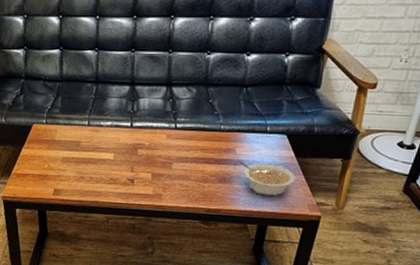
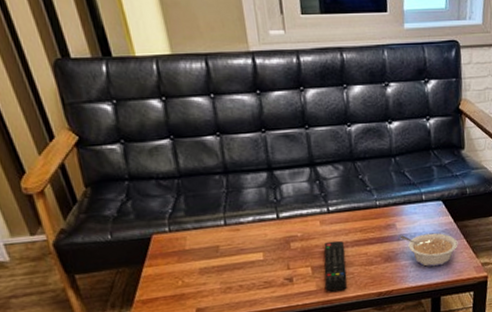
remote control: none [160,154,185,200] -> present [324,240,347,292]

